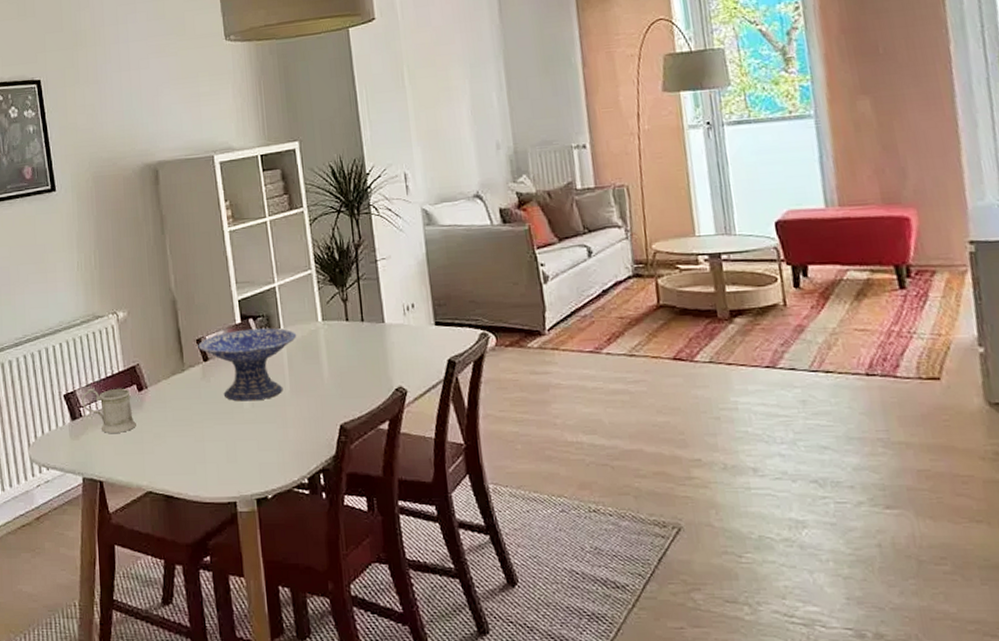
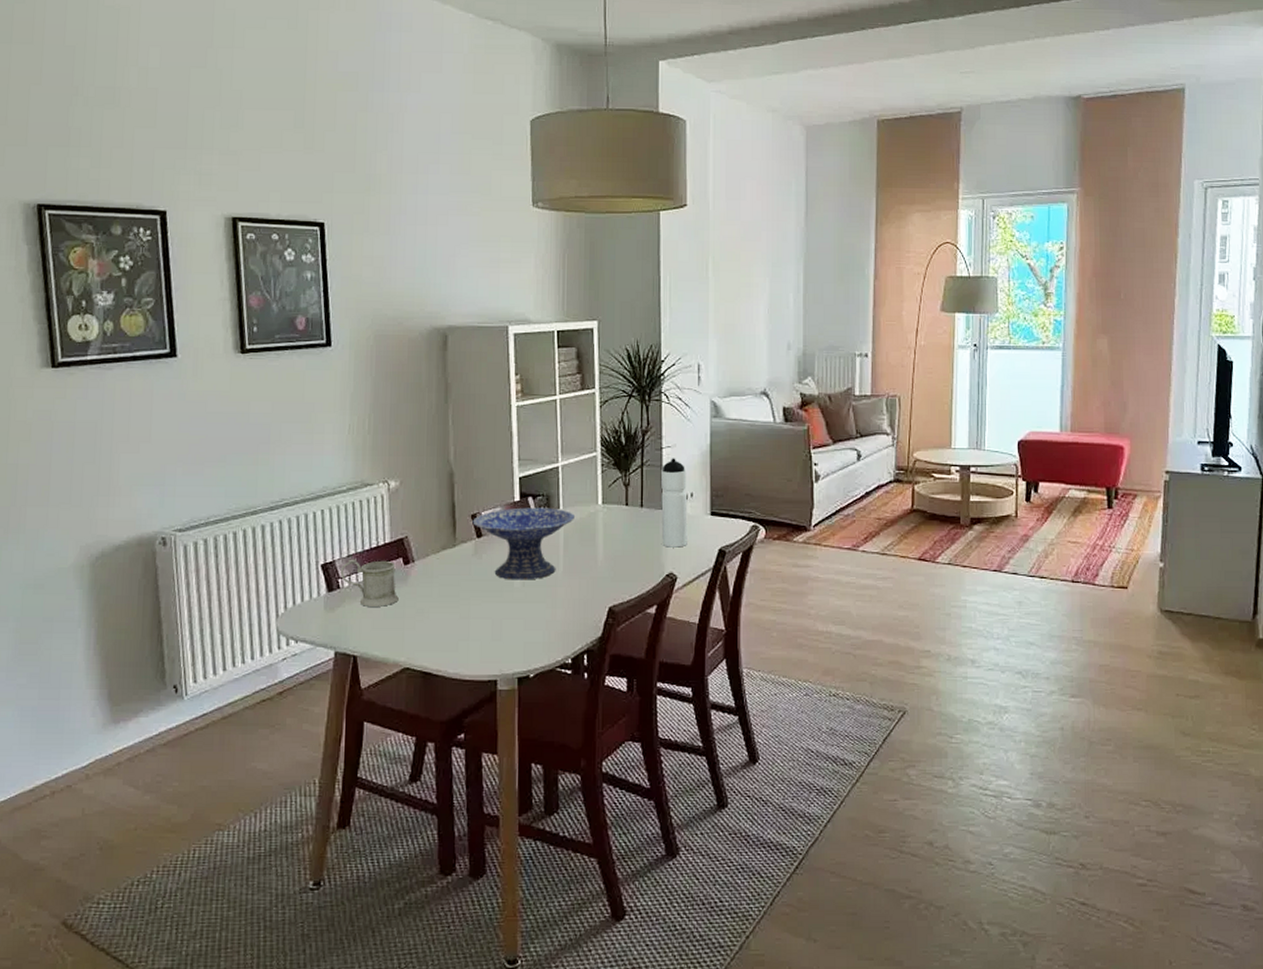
water bottle: none [377,270,414,361] -> present [660,458,688,548]

